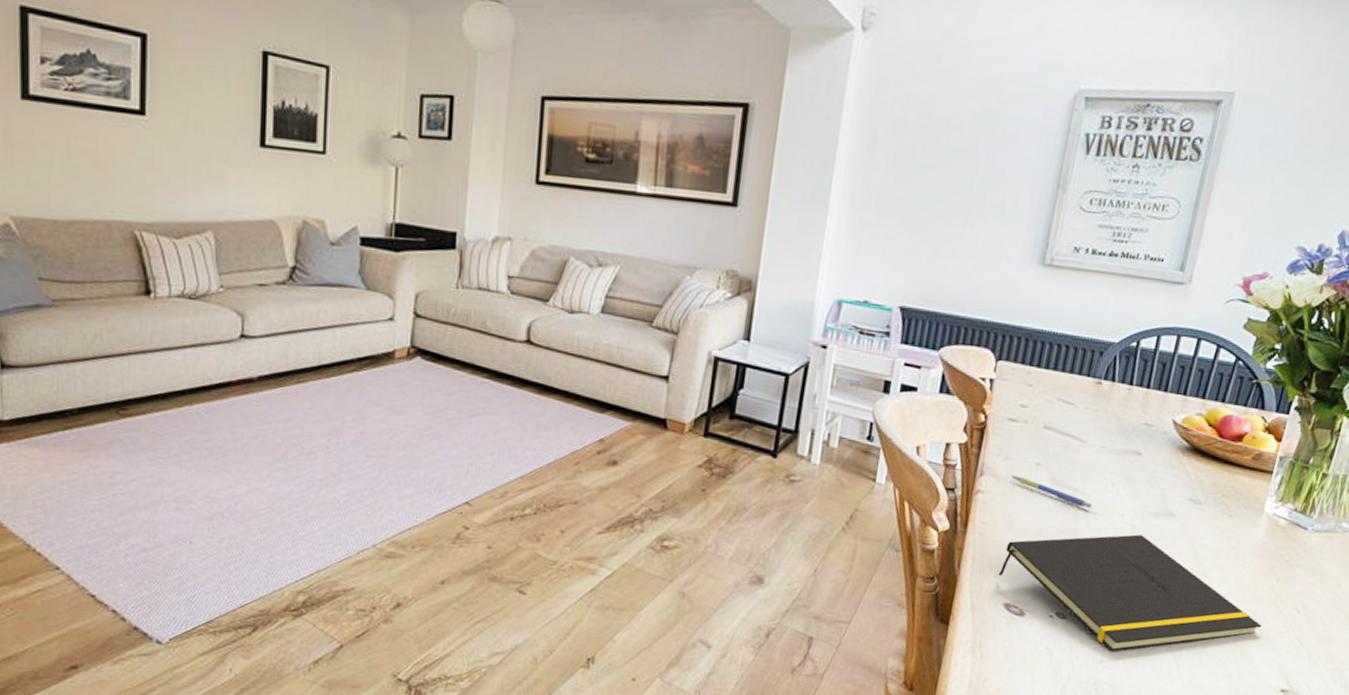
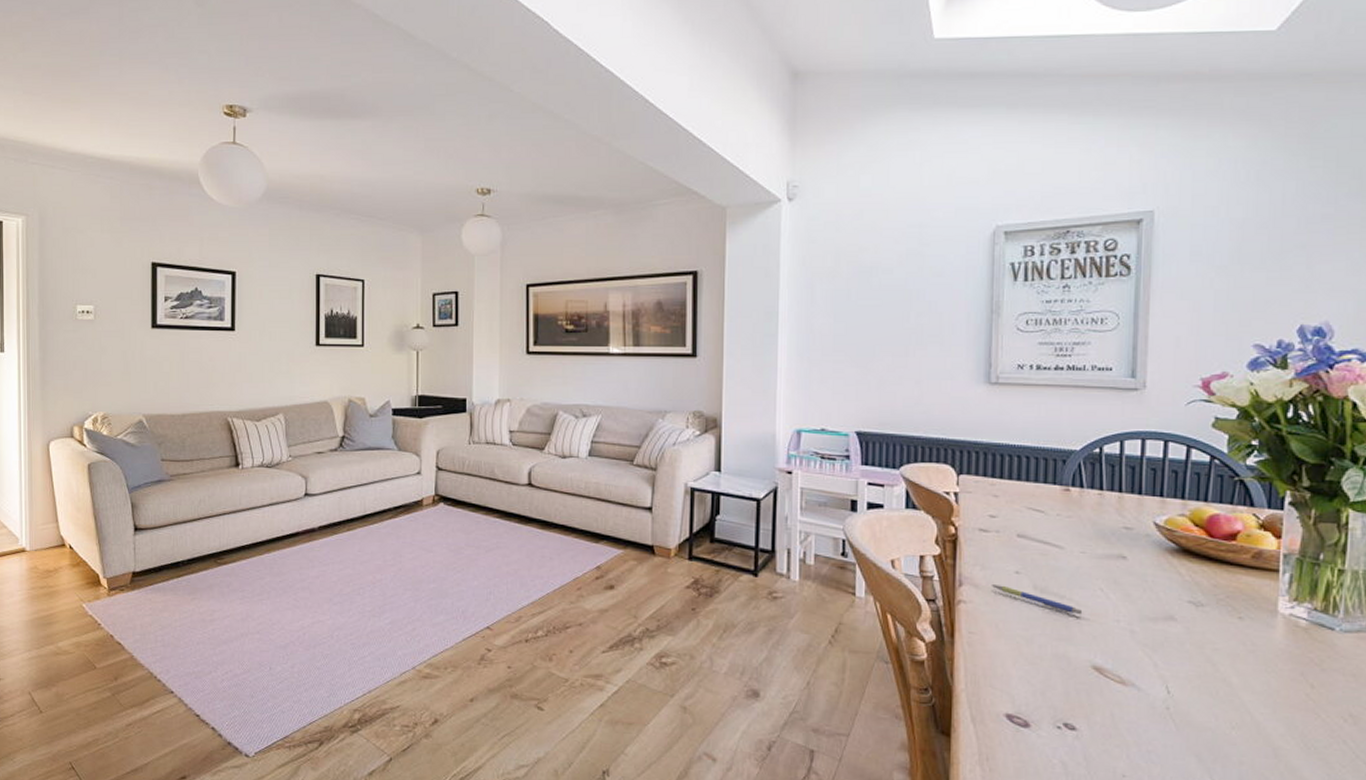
notepad: present [998,534,1262,652] -> none [994,640,1304,766]

